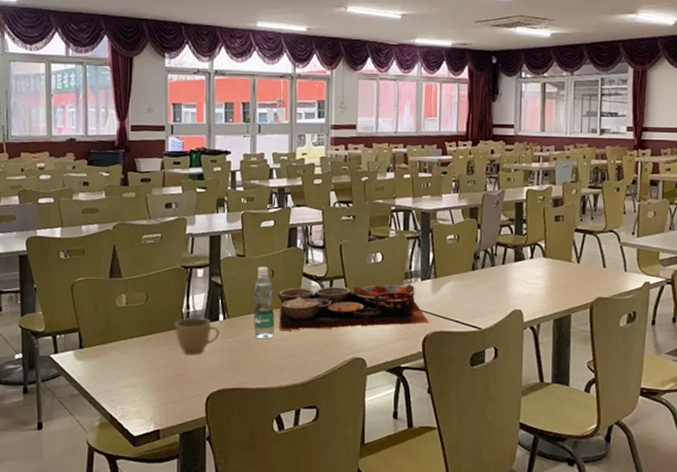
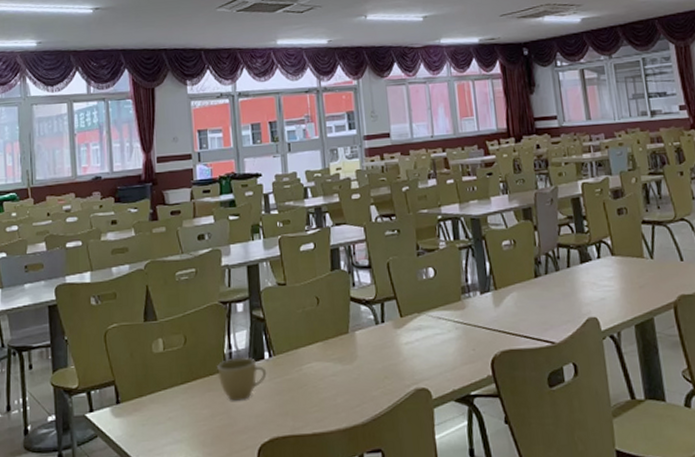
bottle: present [253,266,275,339] -> none [298,293,326,376]
food tray: present [278,284,430,330] -> none [325,299,497,364]

